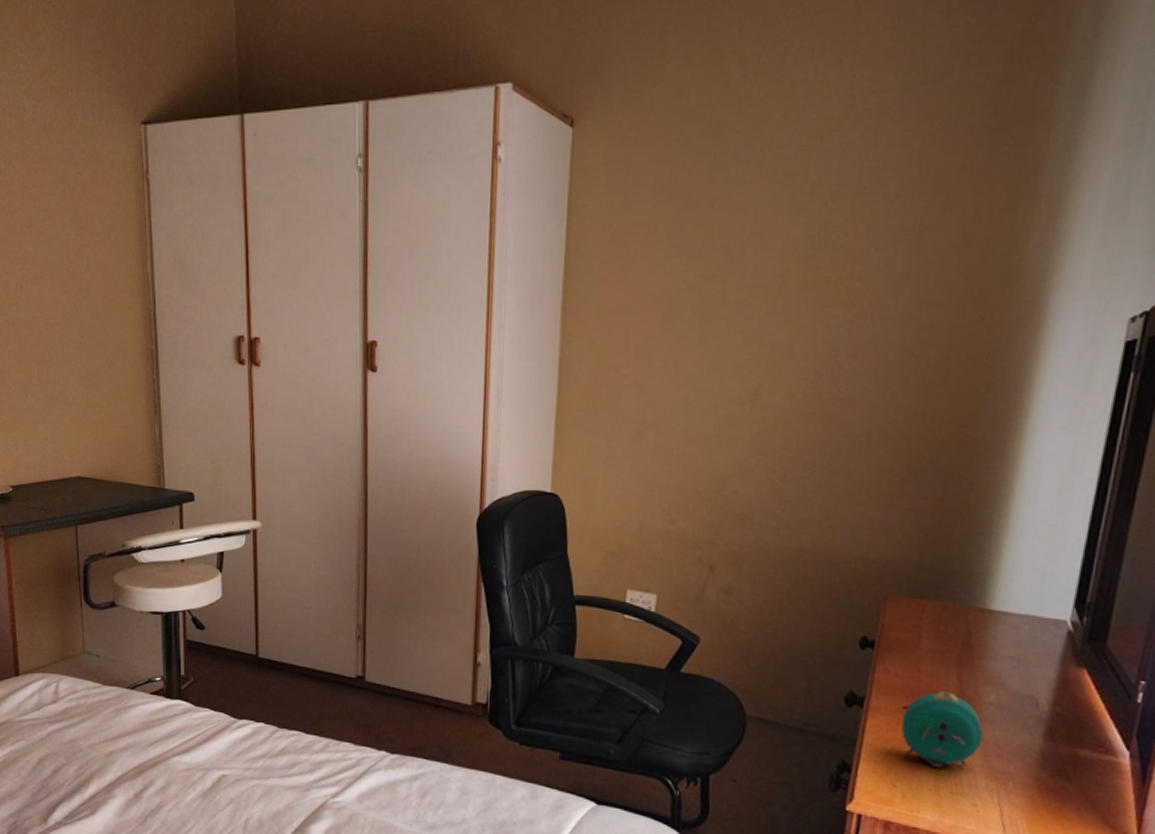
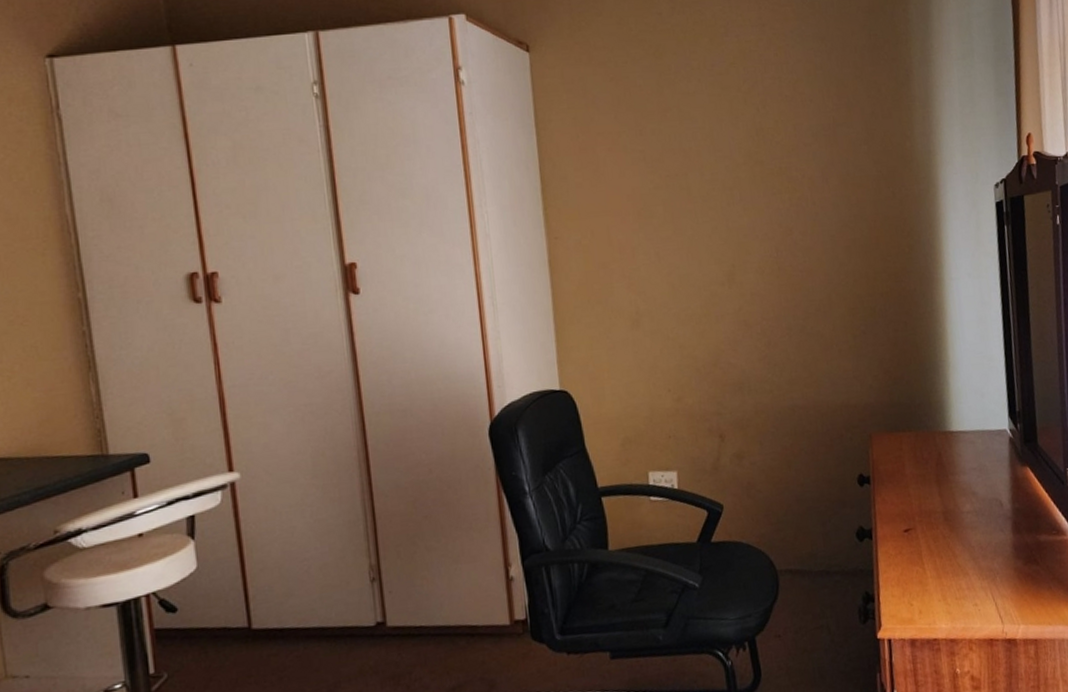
alarm clock: present [902,691,983,768] -> none [905,509,970,579]

